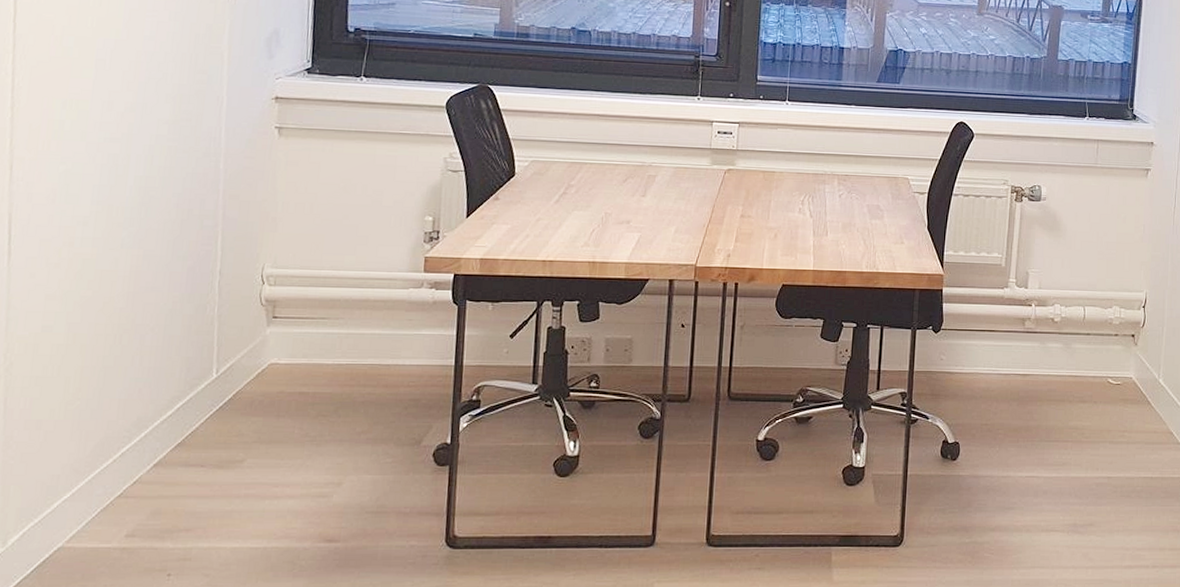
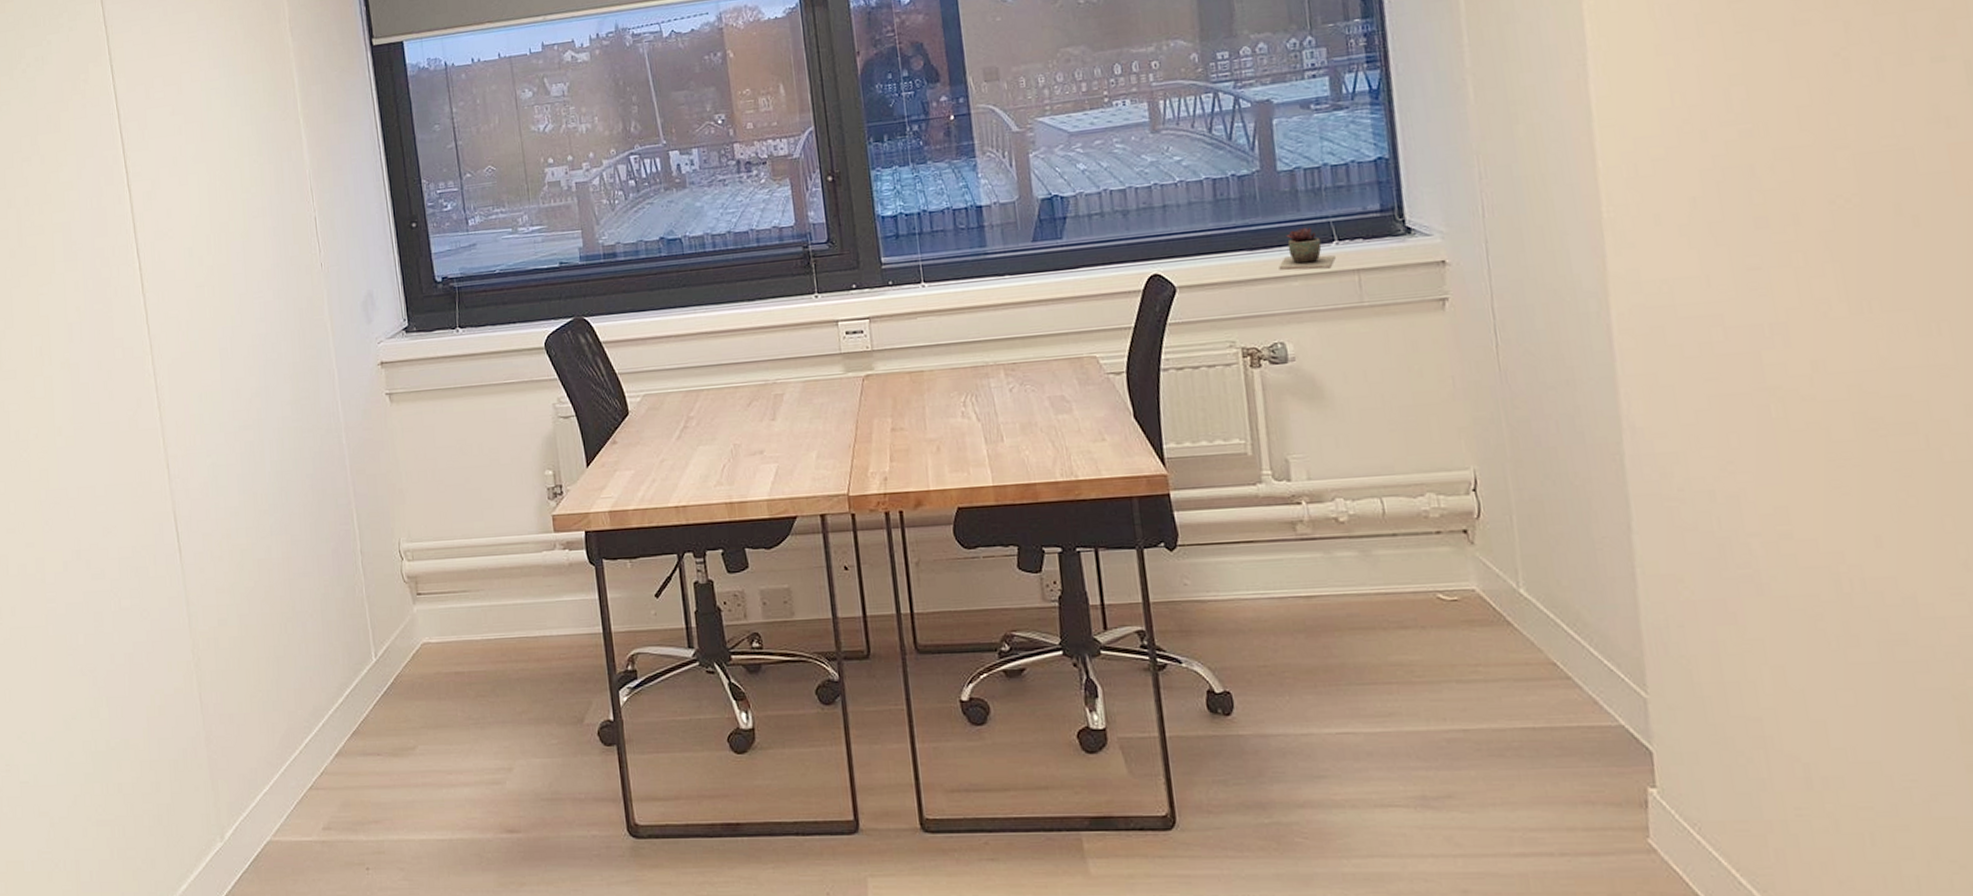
succulent plant: none [1047,103,1085,136] -> present [1279,226,1336,271]

